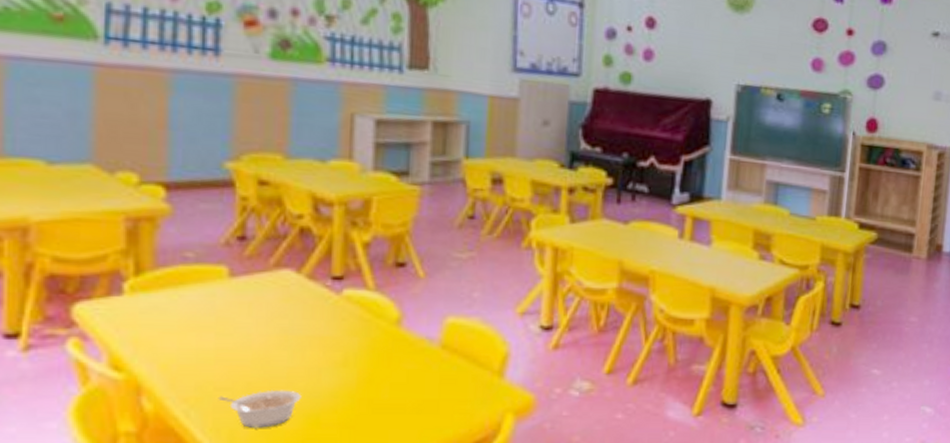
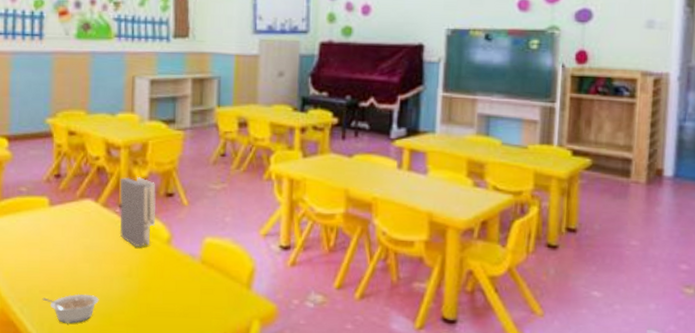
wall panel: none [331,242,382,329] -> present [119,177,156,247]

